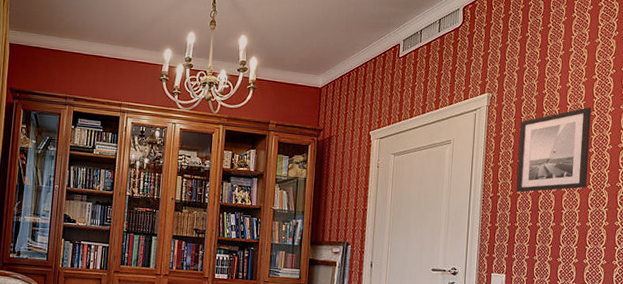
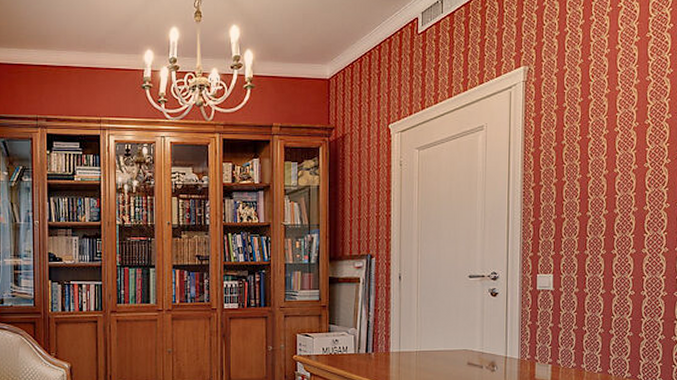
wall art: present [516,107,591,193] -> none [561,72,646,179]

